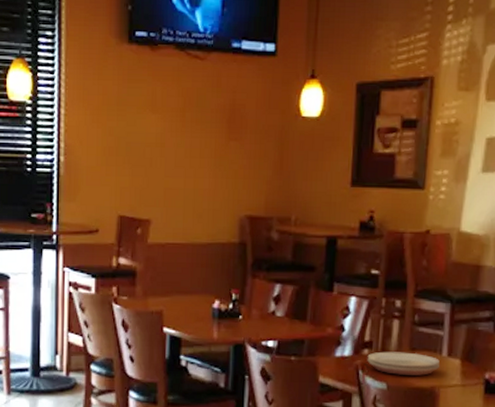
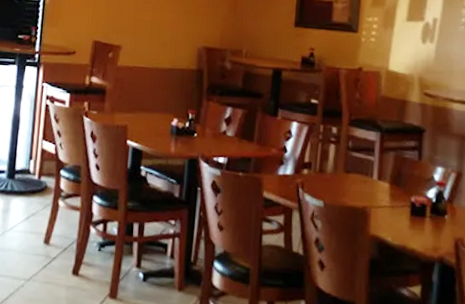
plate: present [367,351,440,376] -> none [306,172,371,196]

